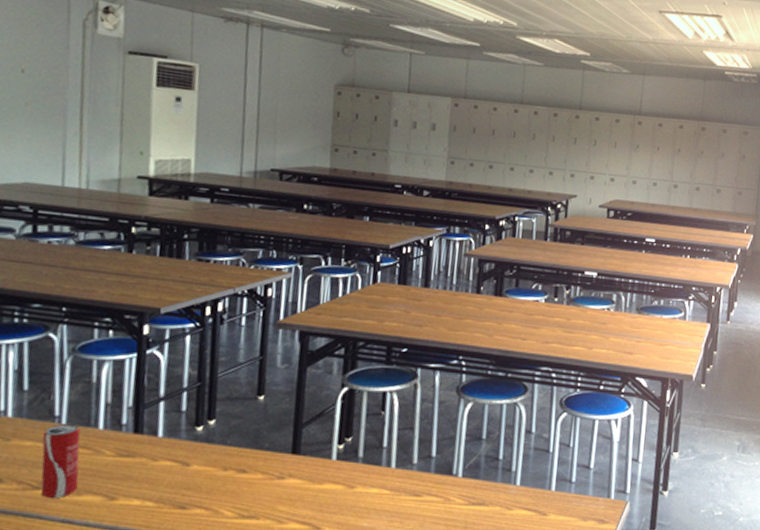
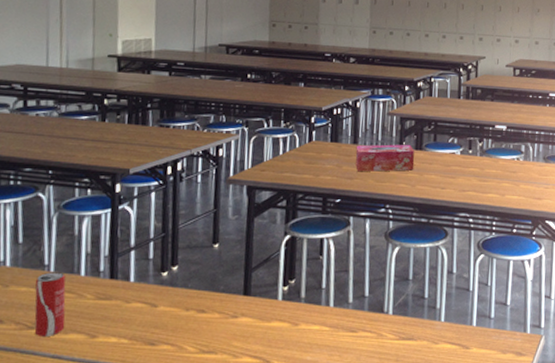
tissue box: none [426,289,493,319] -> present [355,144,415,172]

